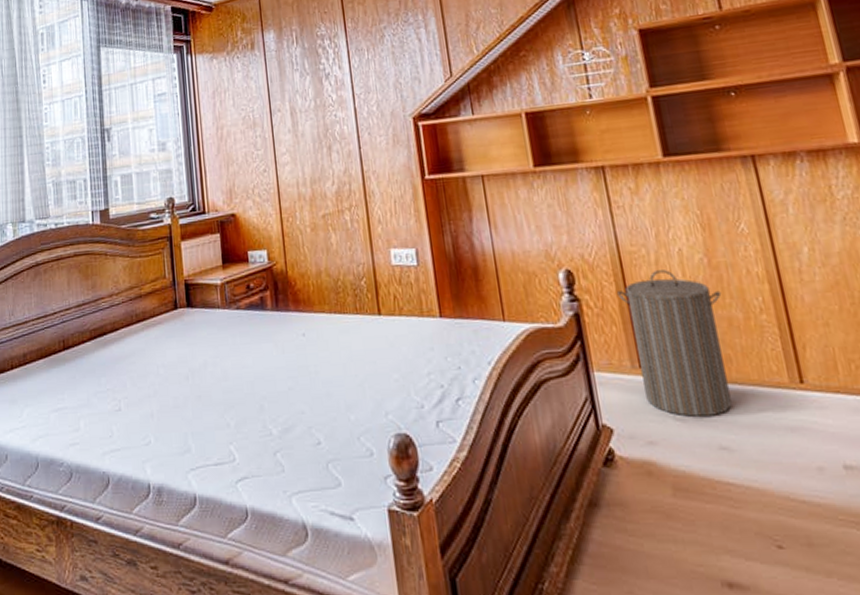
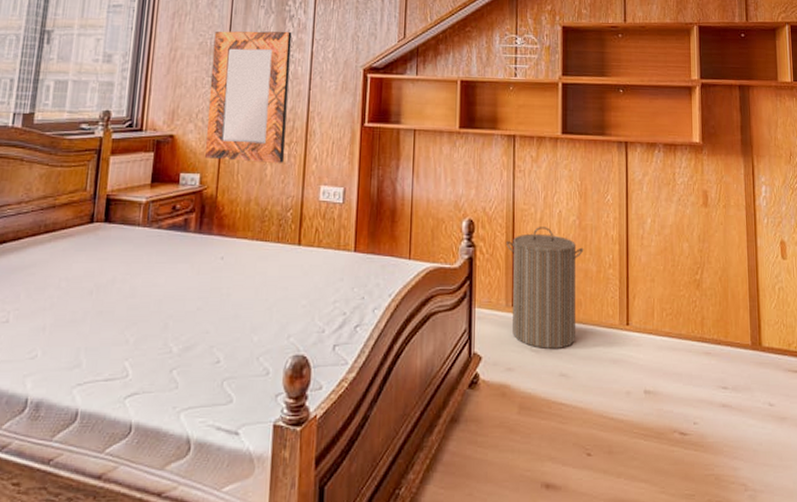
home mirror: none [255,90,348,234] -> present [205,31,292,163]

